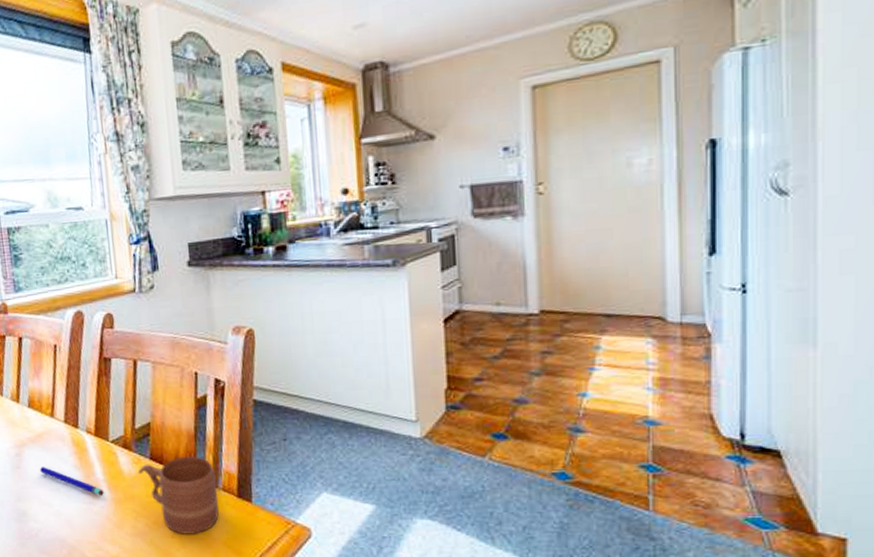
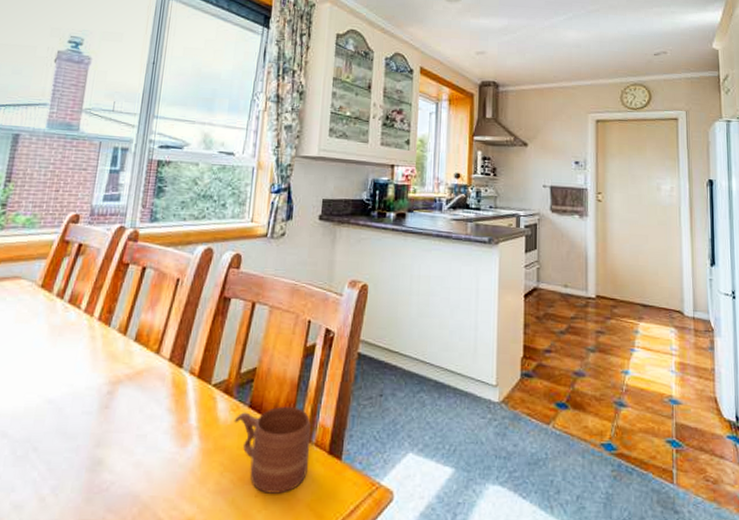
pen: present [40,467,104,495] -> none [130,408,194,445]

